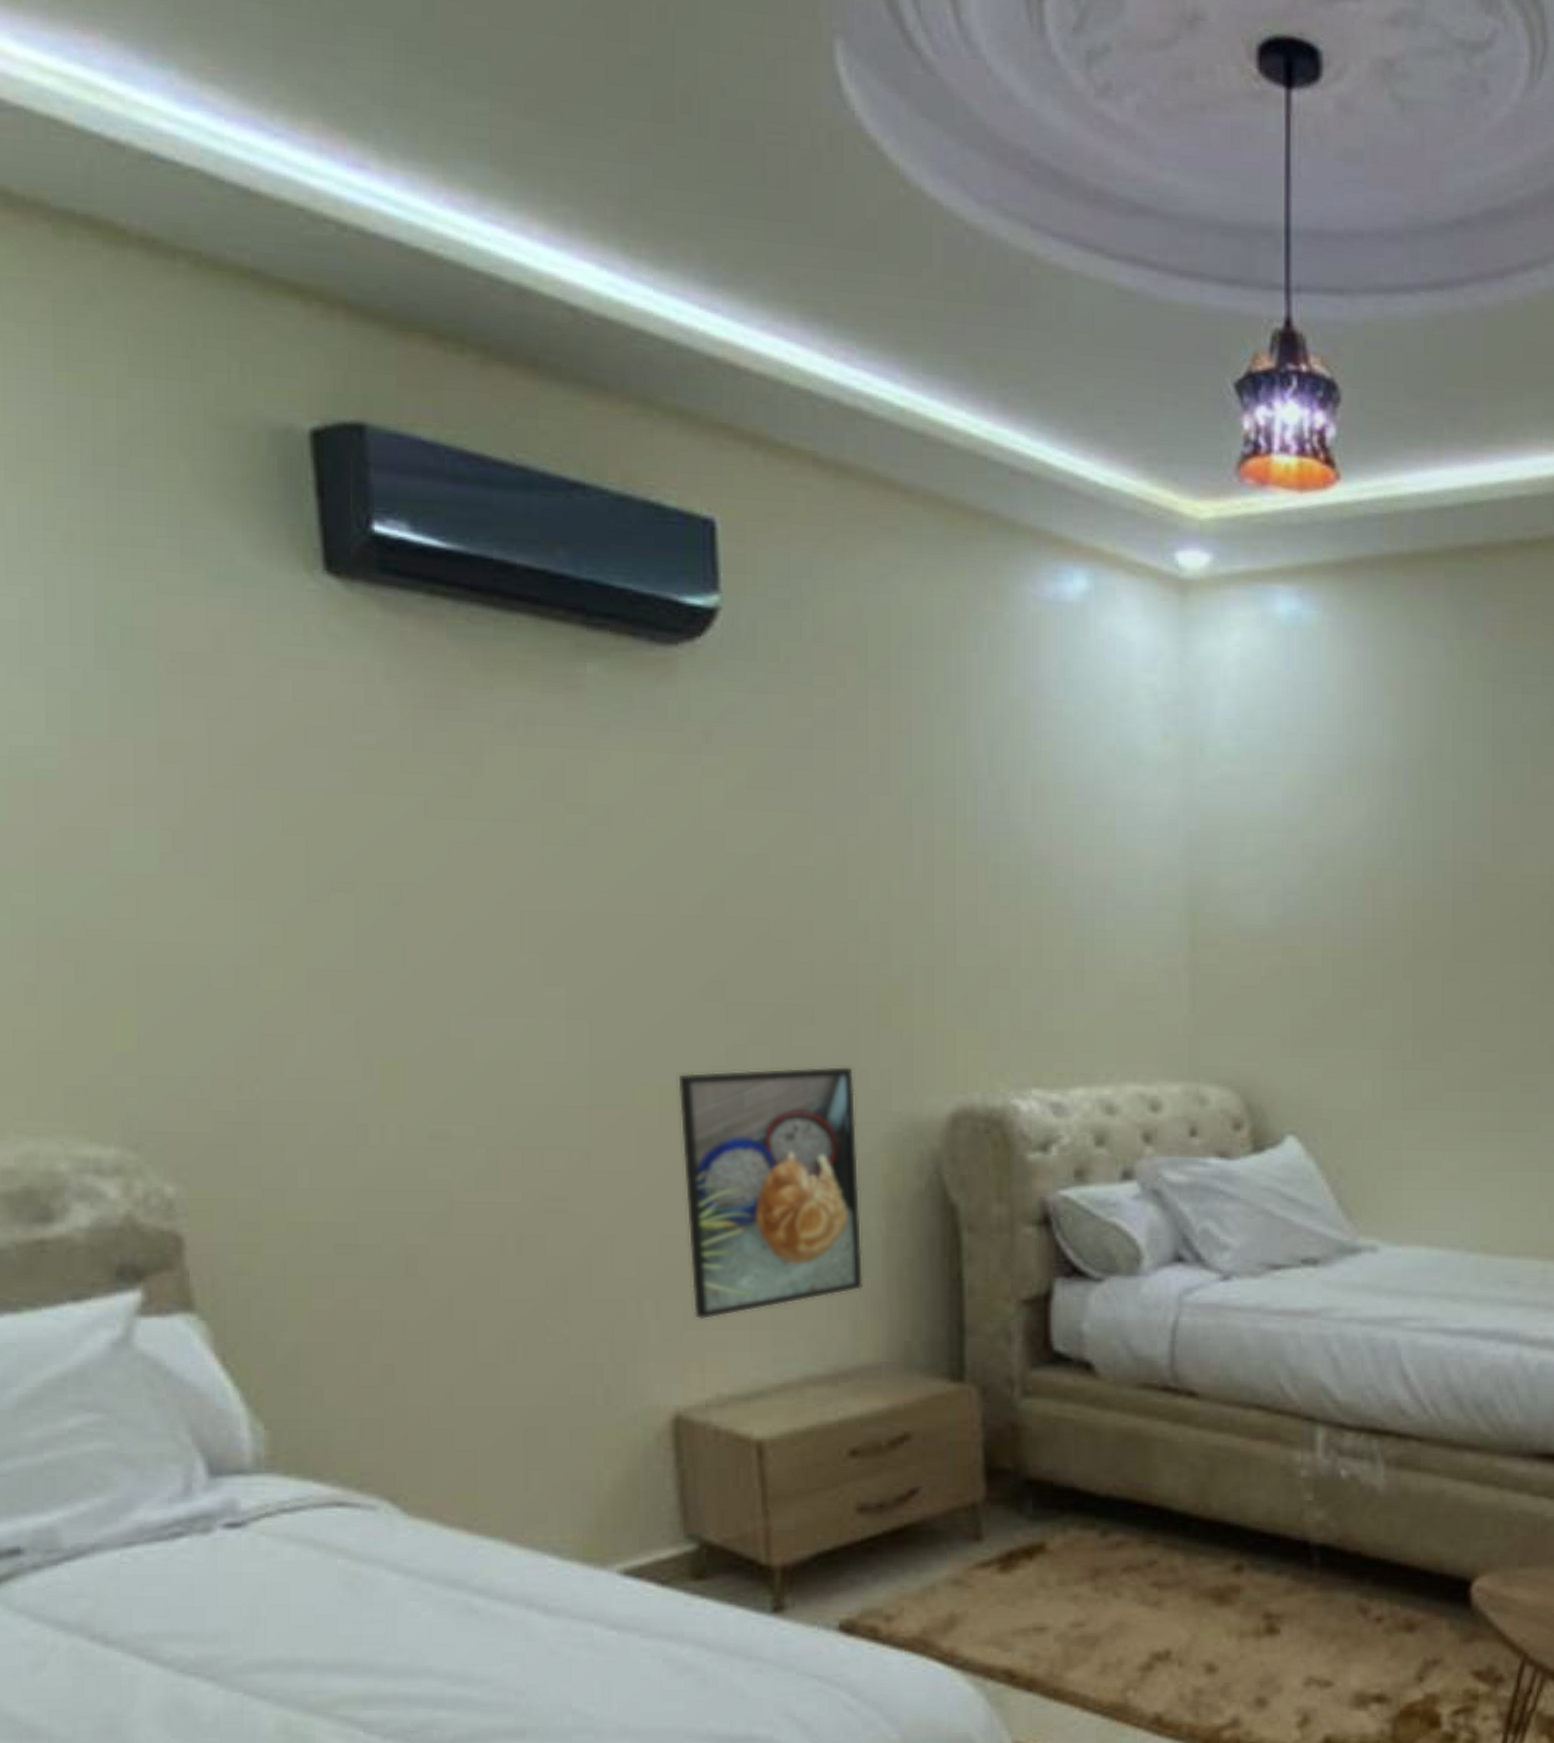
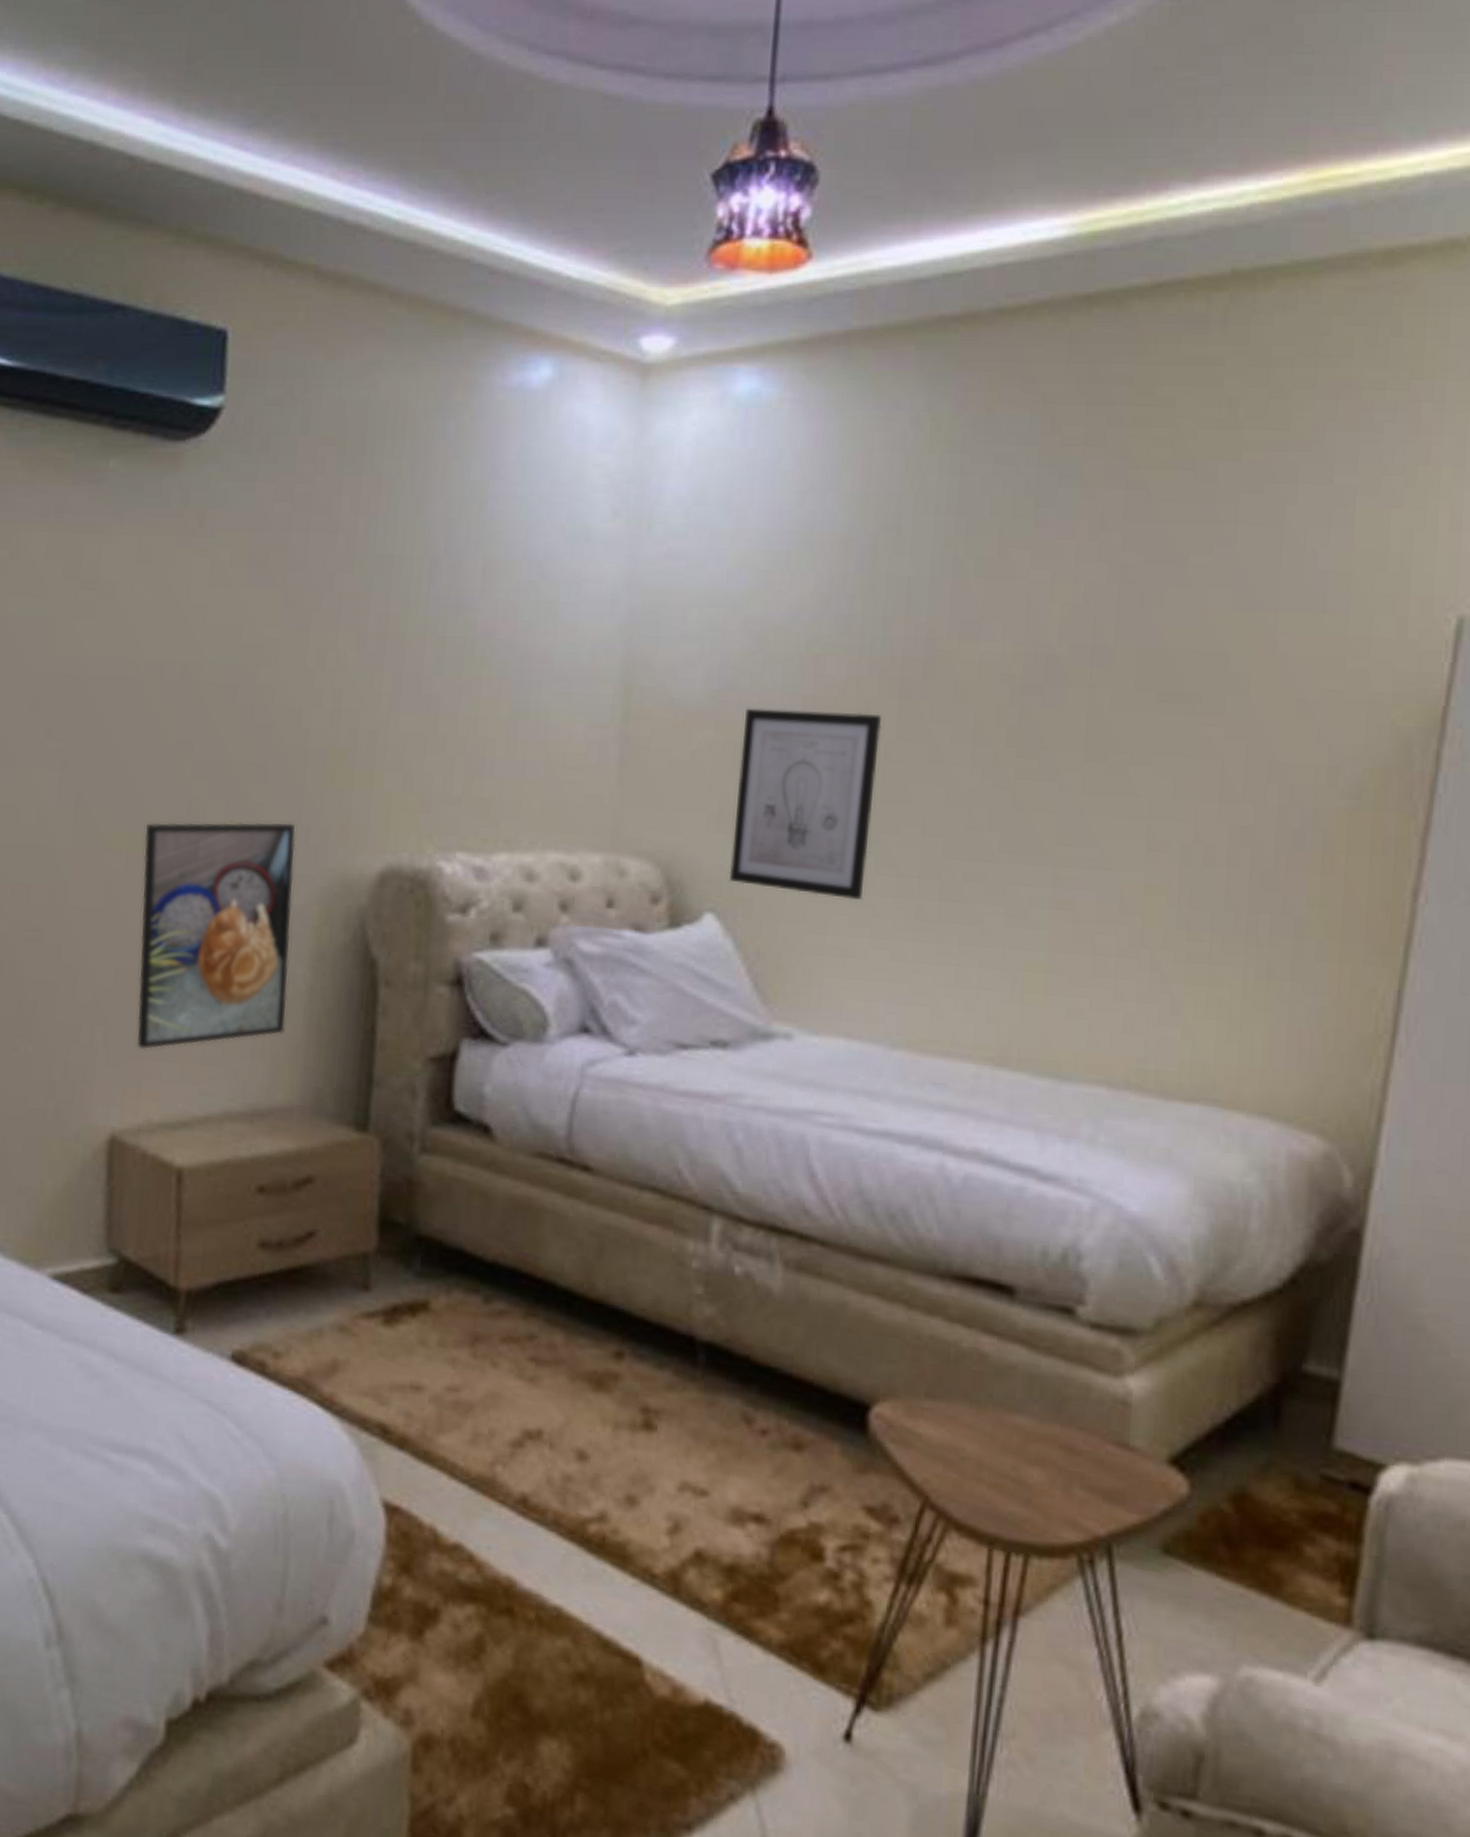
wall art: none [1306,933,1438,1116] -> present [728,708,882,900]

